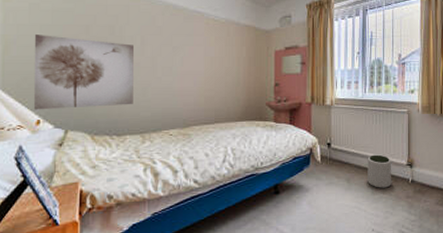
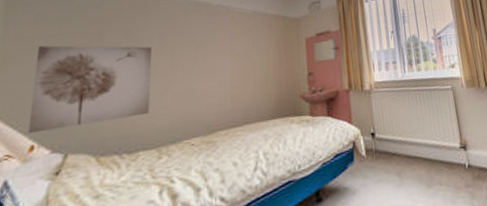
plant pot: present [367,154,392,188] -> none [417,139,447,180]

